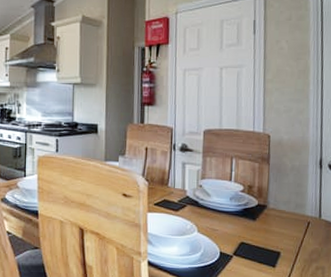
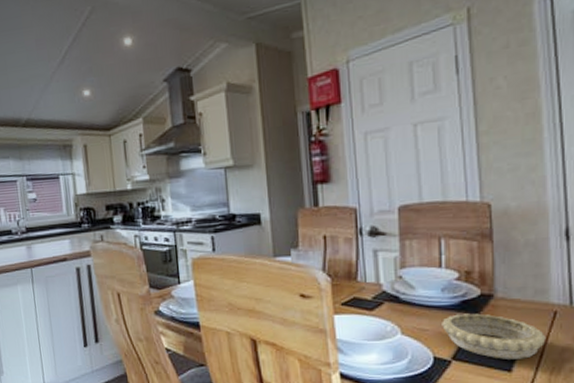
decorative bowl: none [228,219,301,258] -> present [442,313,546,359]

